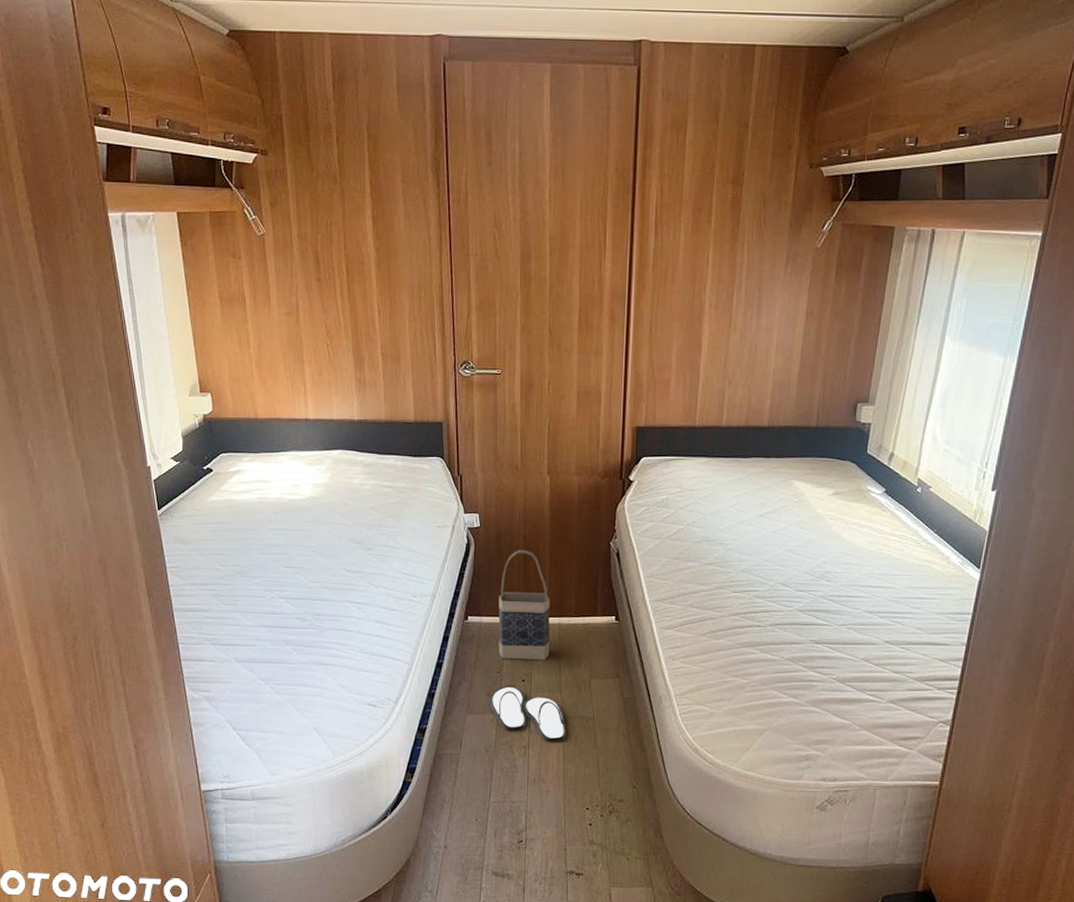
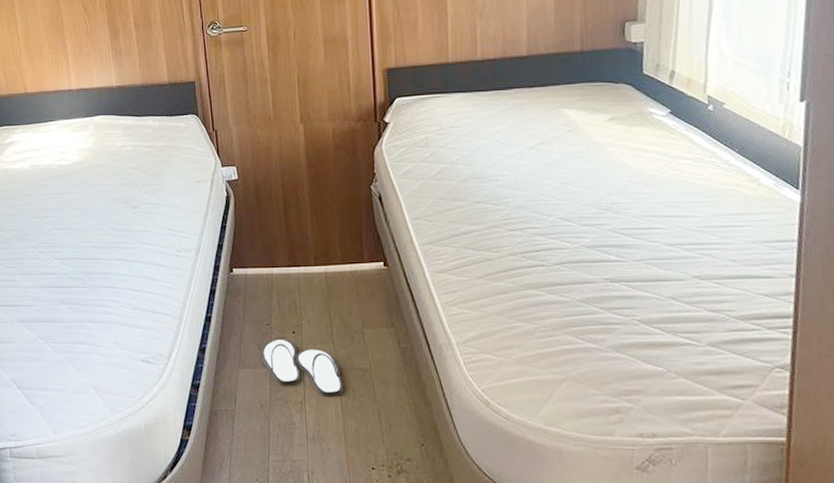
bag: present [498,550,551,660] -> none [262,199,319,311]

